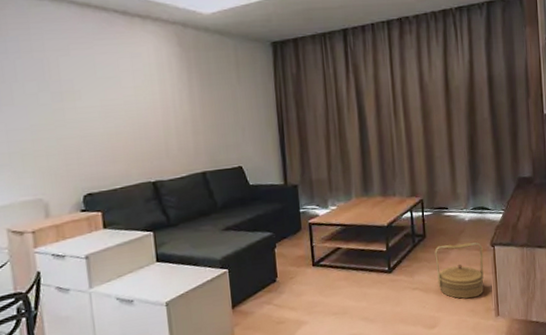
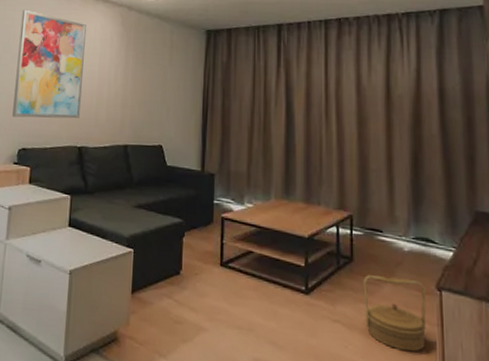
wall art: none [53,37,148,162] -> present [12,9,87,119]

